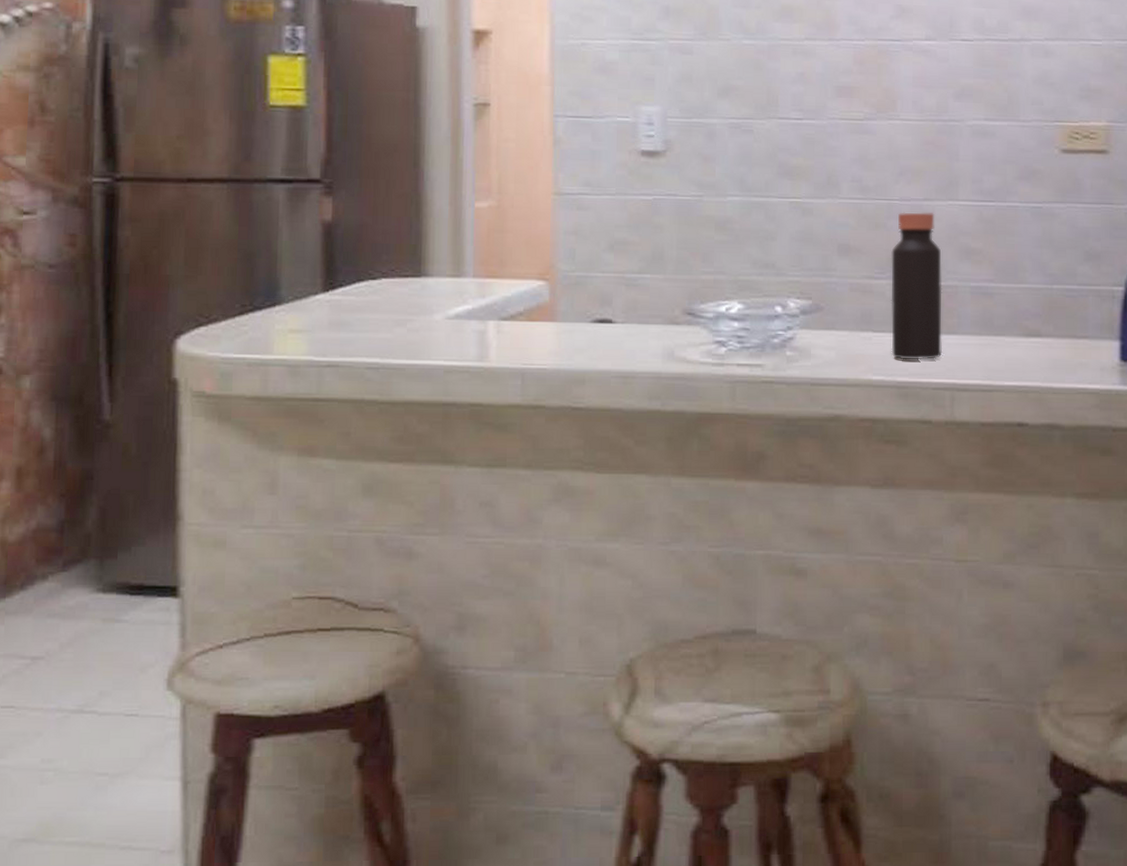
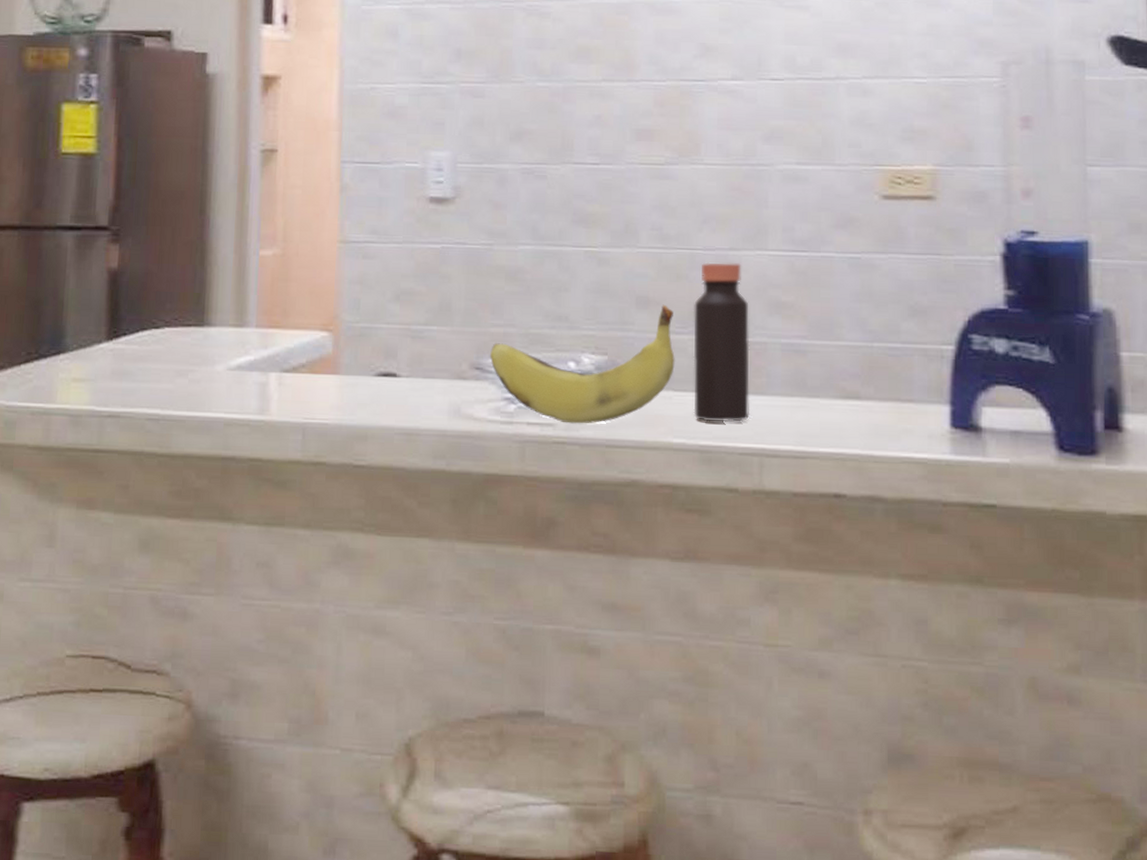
banana: none [702,251,874,364] -> present [490,304,675,424]

